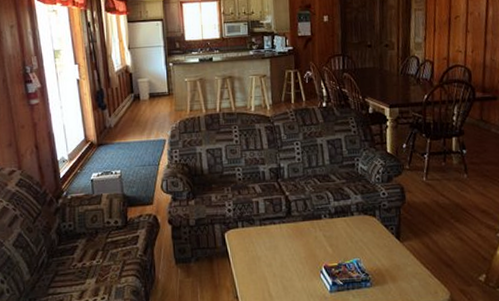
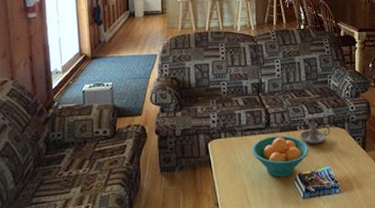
fruit bowl: none [272,225,336,269] -> present [252,135,309,177]
candle holder: none [324,210,359,234] -> present [299,122,330,144]

